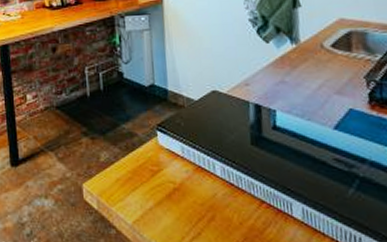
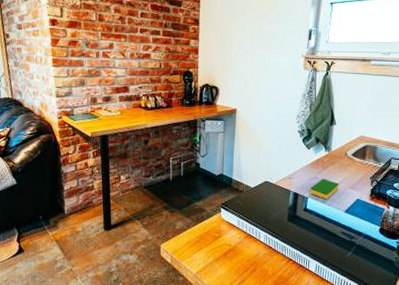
dish sponge: none [276,82,320,111] -> present [309,179,339,199]

